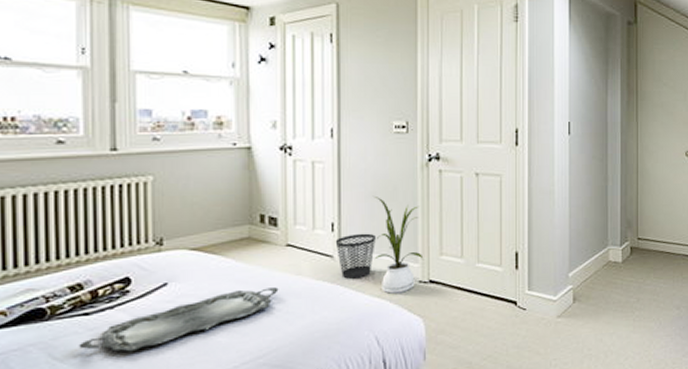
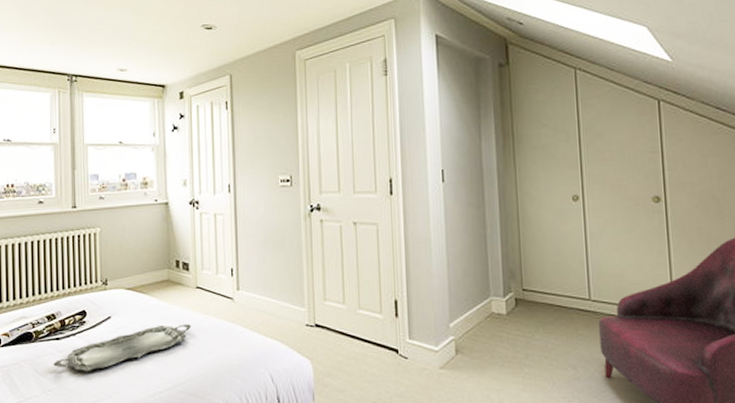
wastebasket: present [335,233,375,279] -> none [234,278,268,320]
house plant: present [374,197,422,294] -> none [265,245,308,335]

